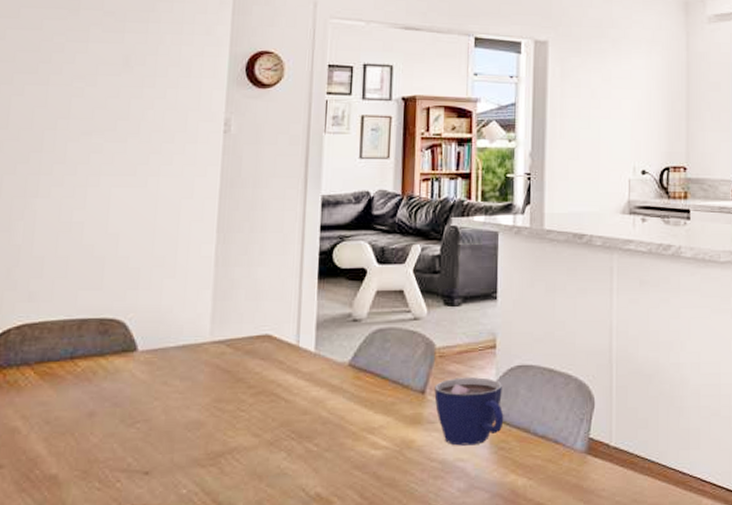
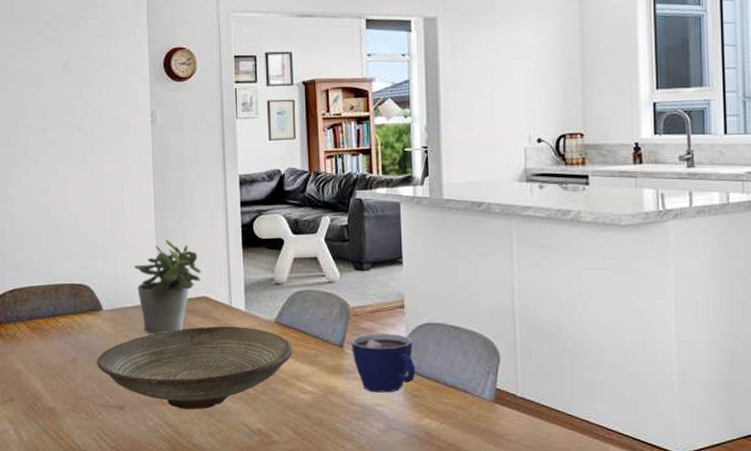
decorative bowl: none [122,369,367,472] -> present [97,326,293,409]
potted plant: none [184,267,267,380] -> present [134,240,202,334]

